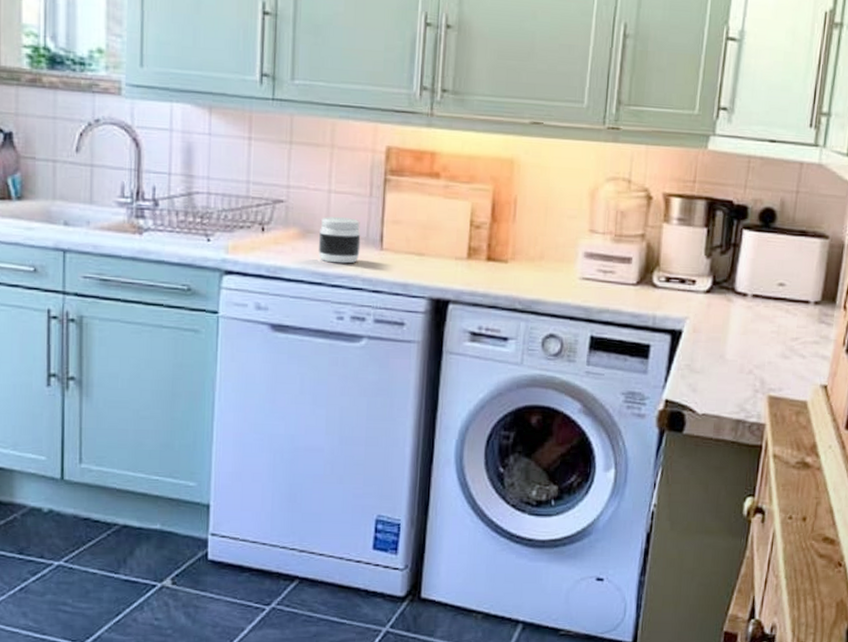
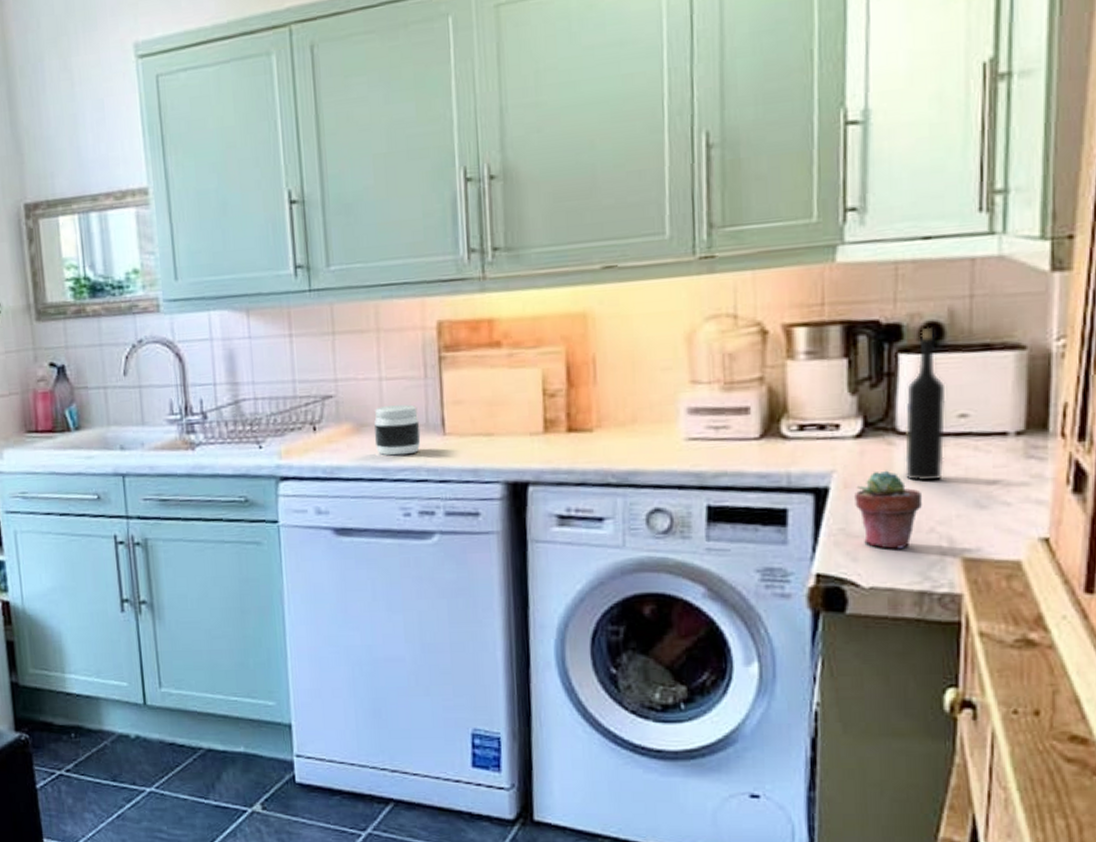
potted succulent: none [699,321,747,385] -> present [854,470,922,549]
wine bottle: none [737,211,772,333] -> present [904,327,946,482]

